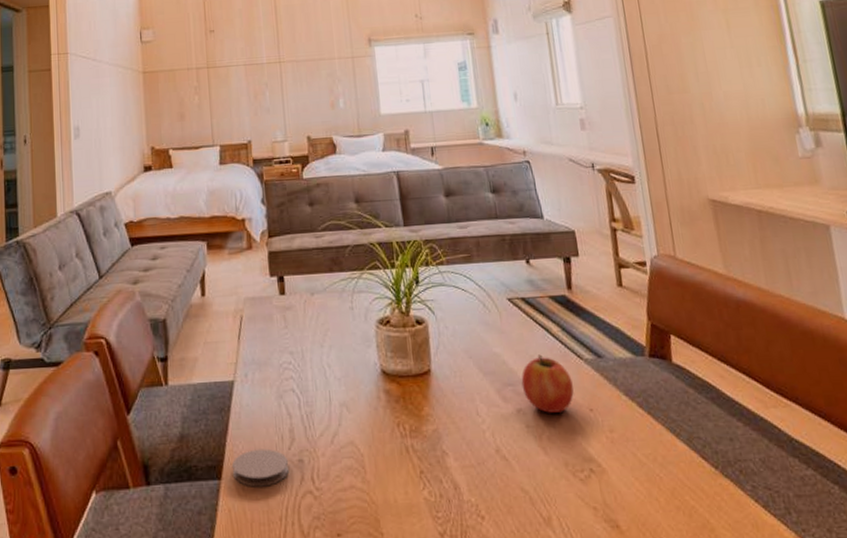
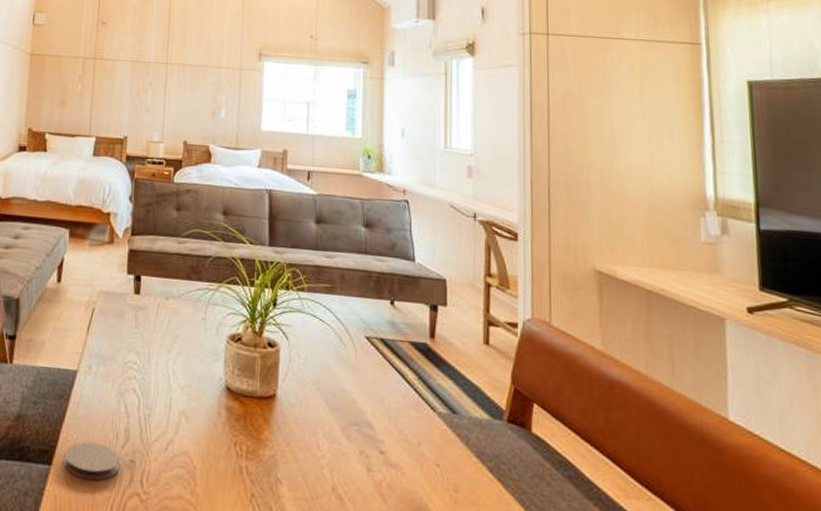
fruit: present [521,354,574,413] -> none [368,399,422,462]

